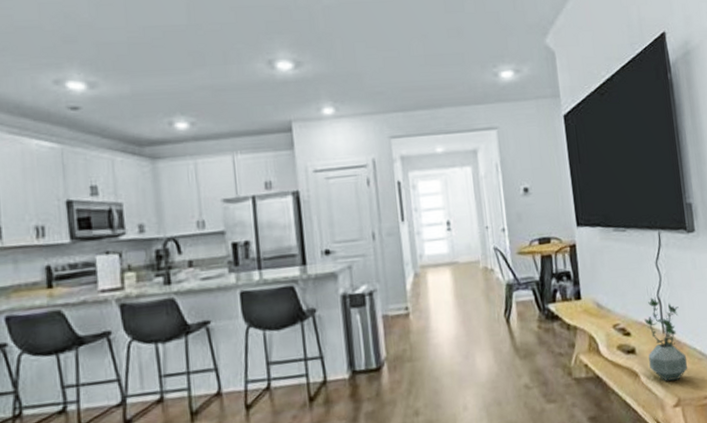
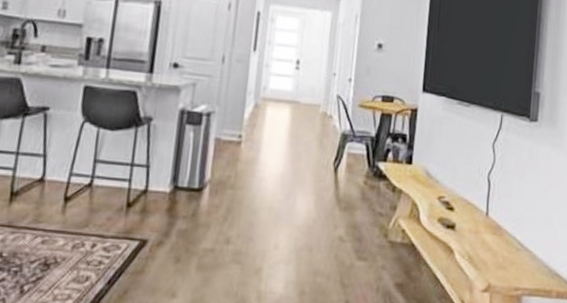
potted plant: present [644,297,687,381] -> none [466,178,507,266]

